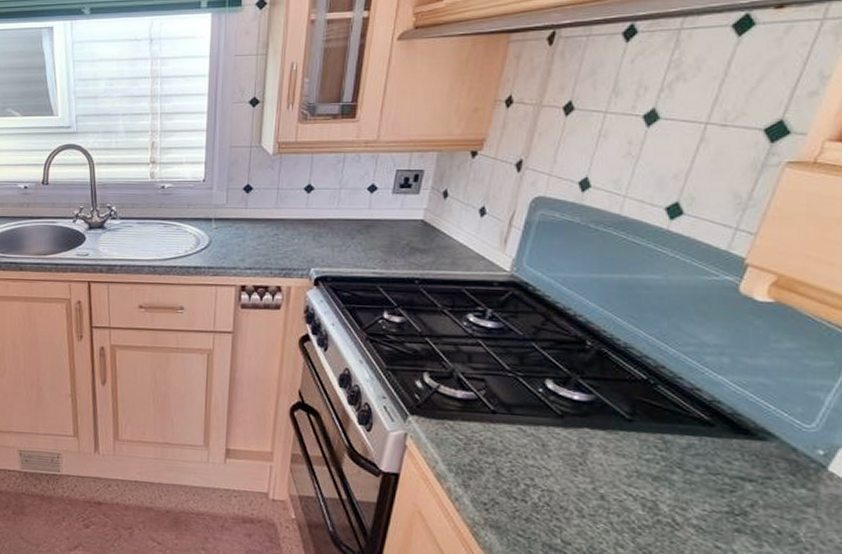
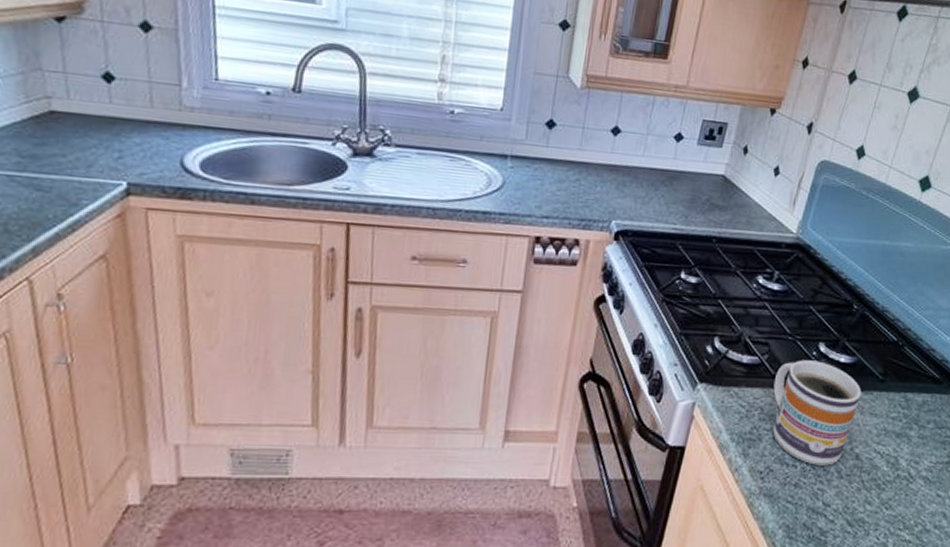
mug: none [494,396,603,504] -> present [772,360,861,466]

